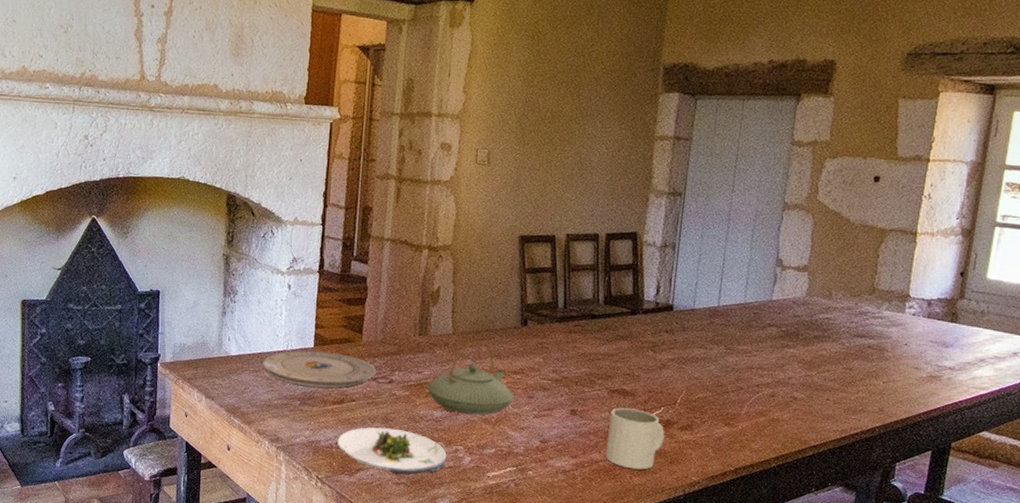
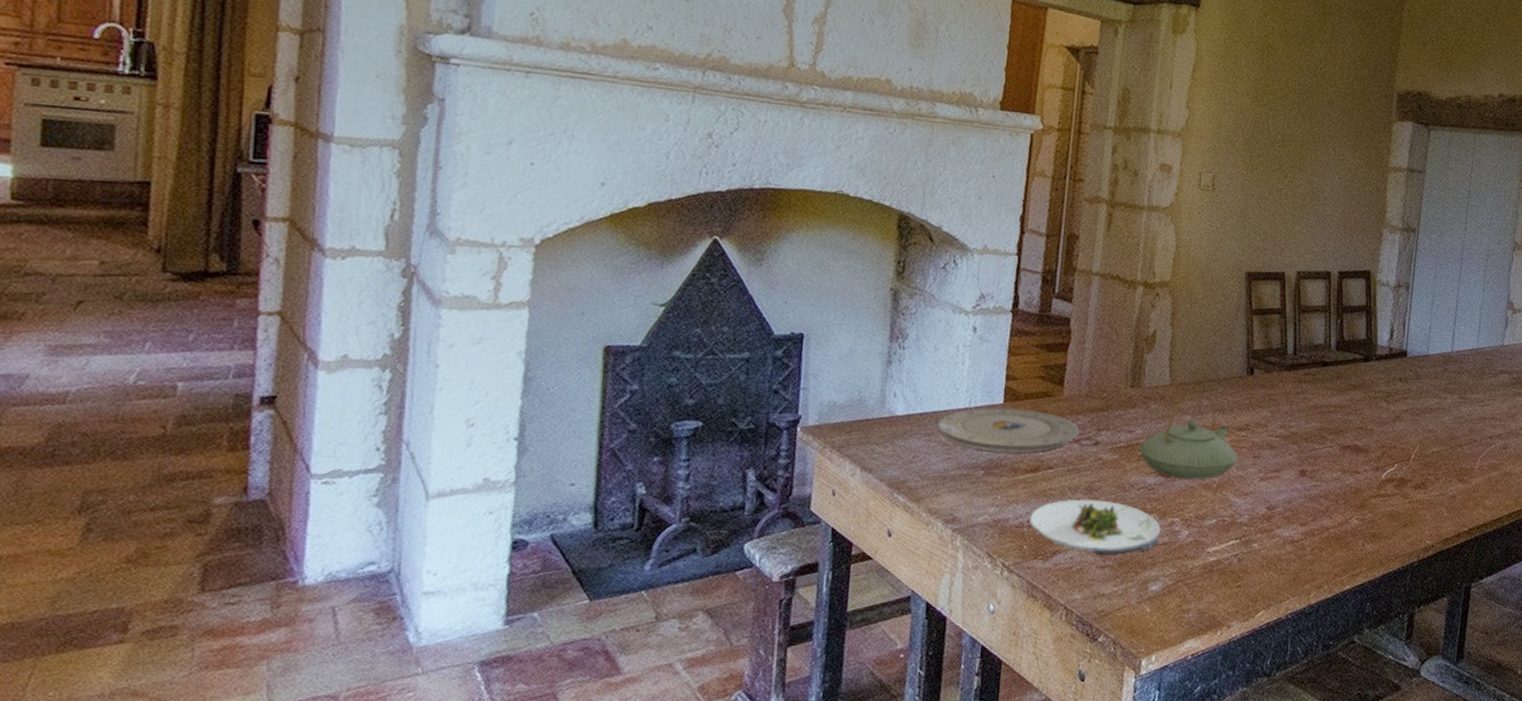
mug: present [605,408,665,470] -> none [1336,466,1399,535]

